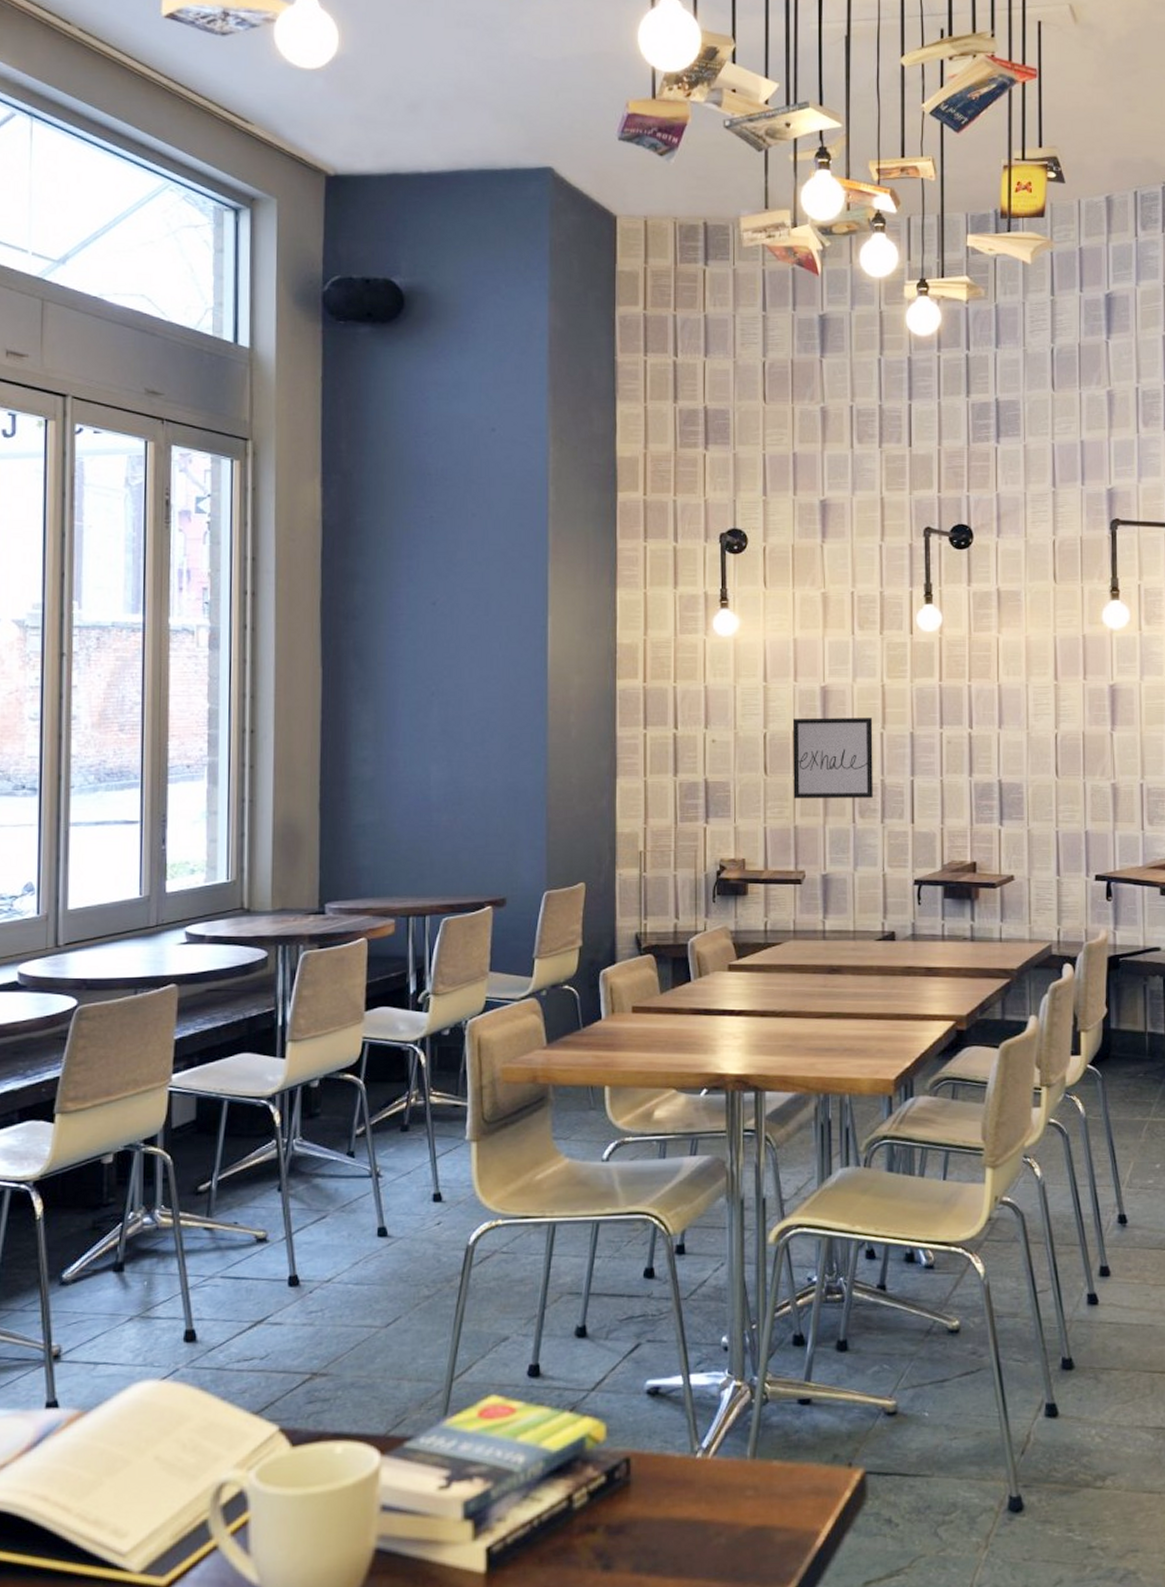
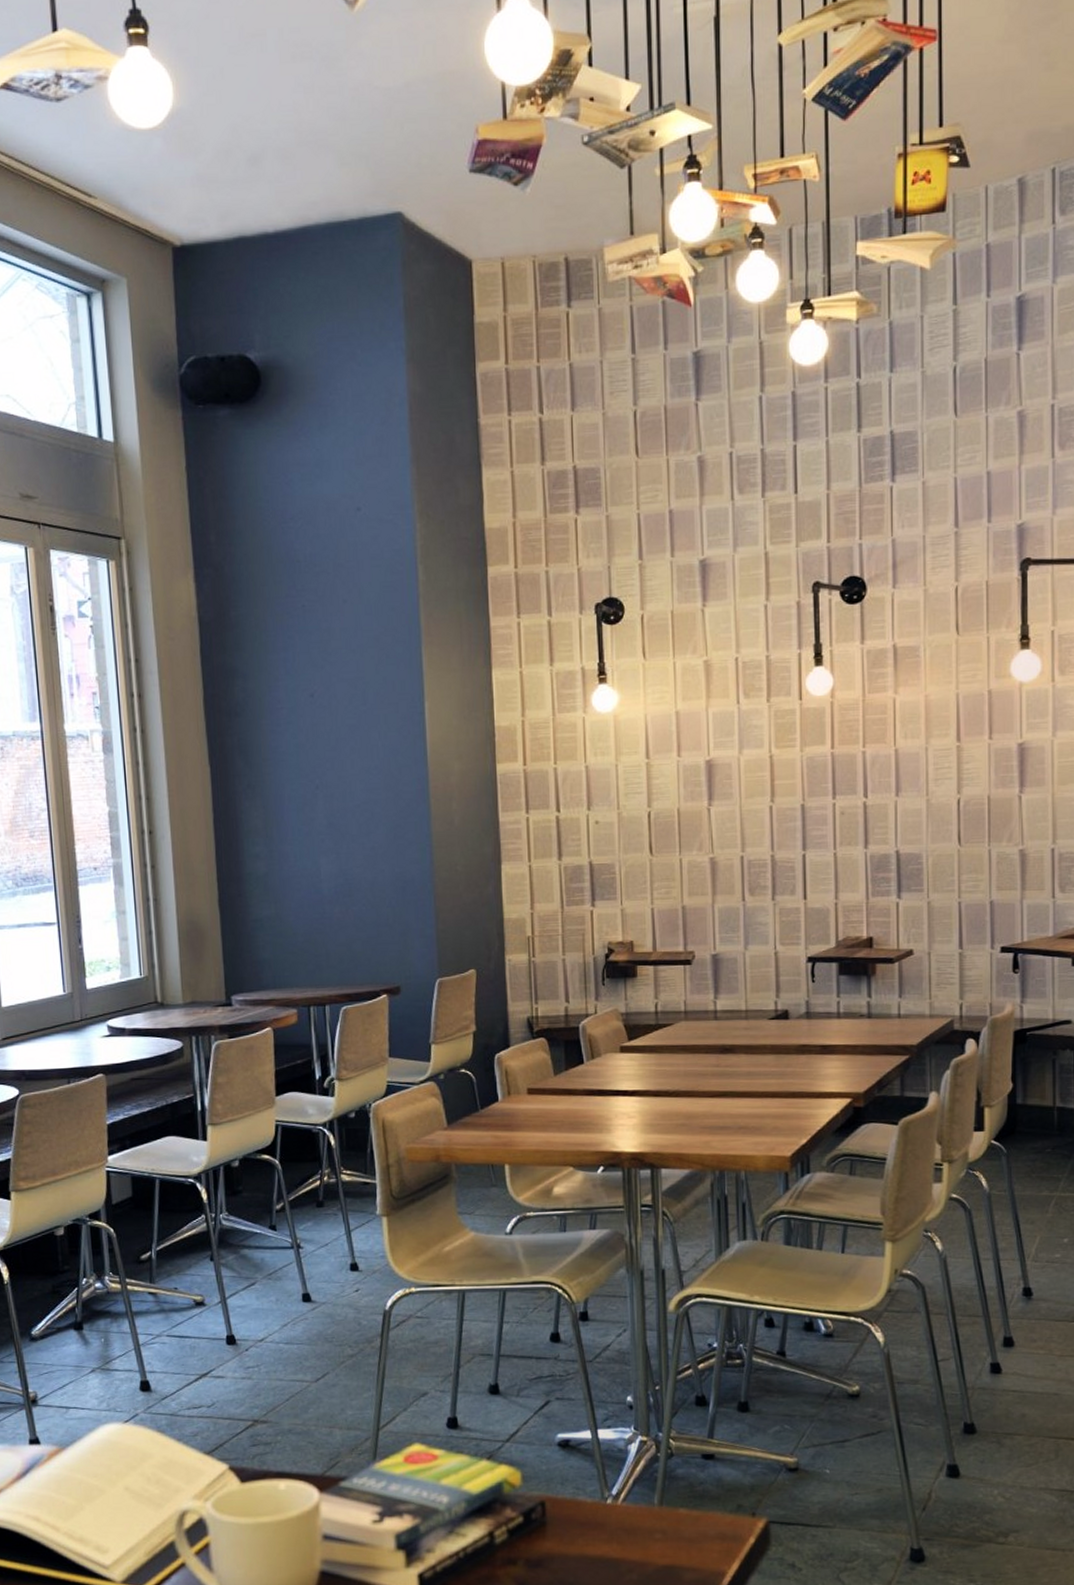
wall art: present [792,717,873,799] -> none [677,791,763,879]

